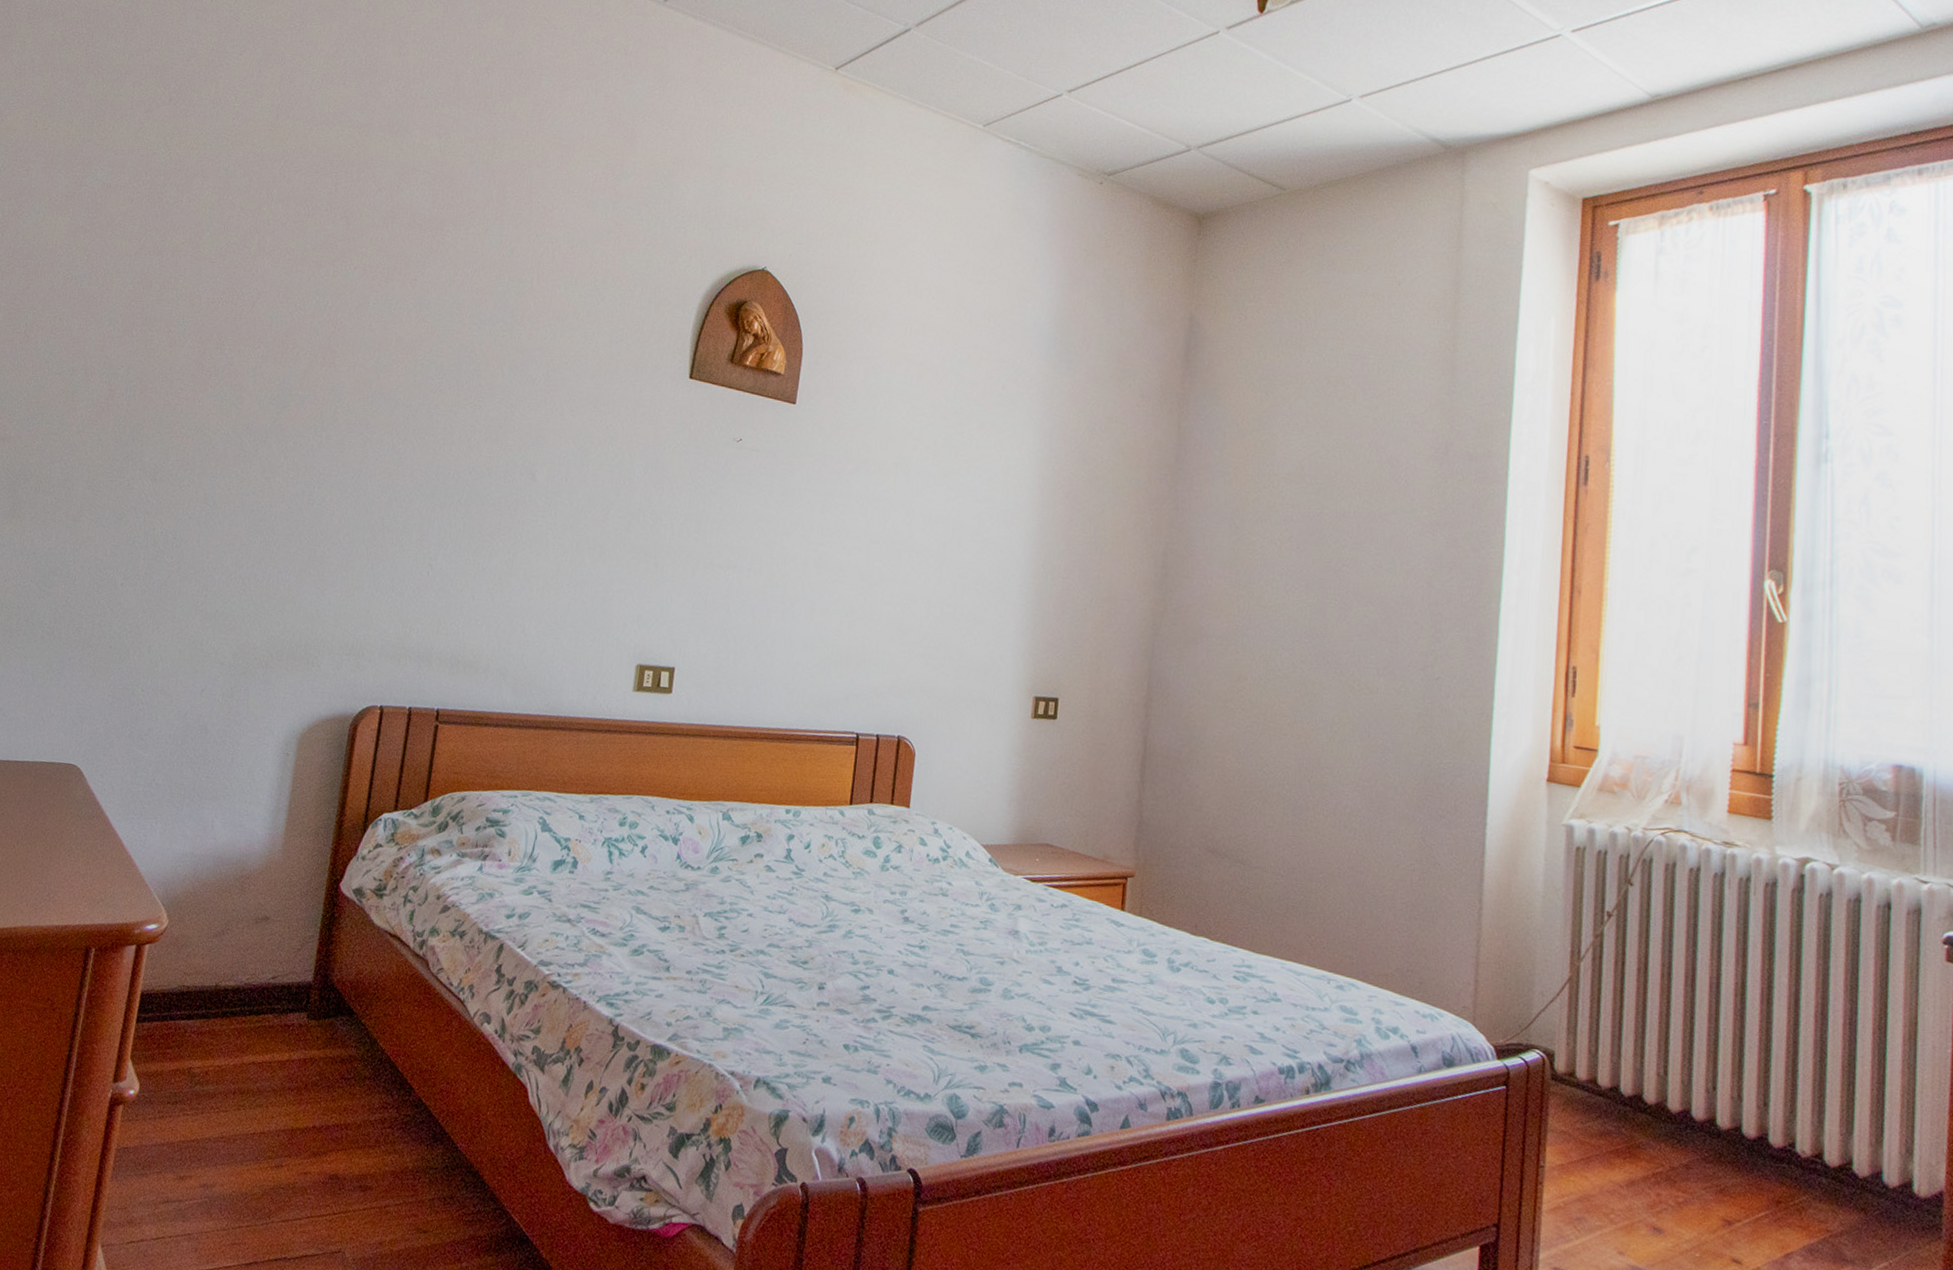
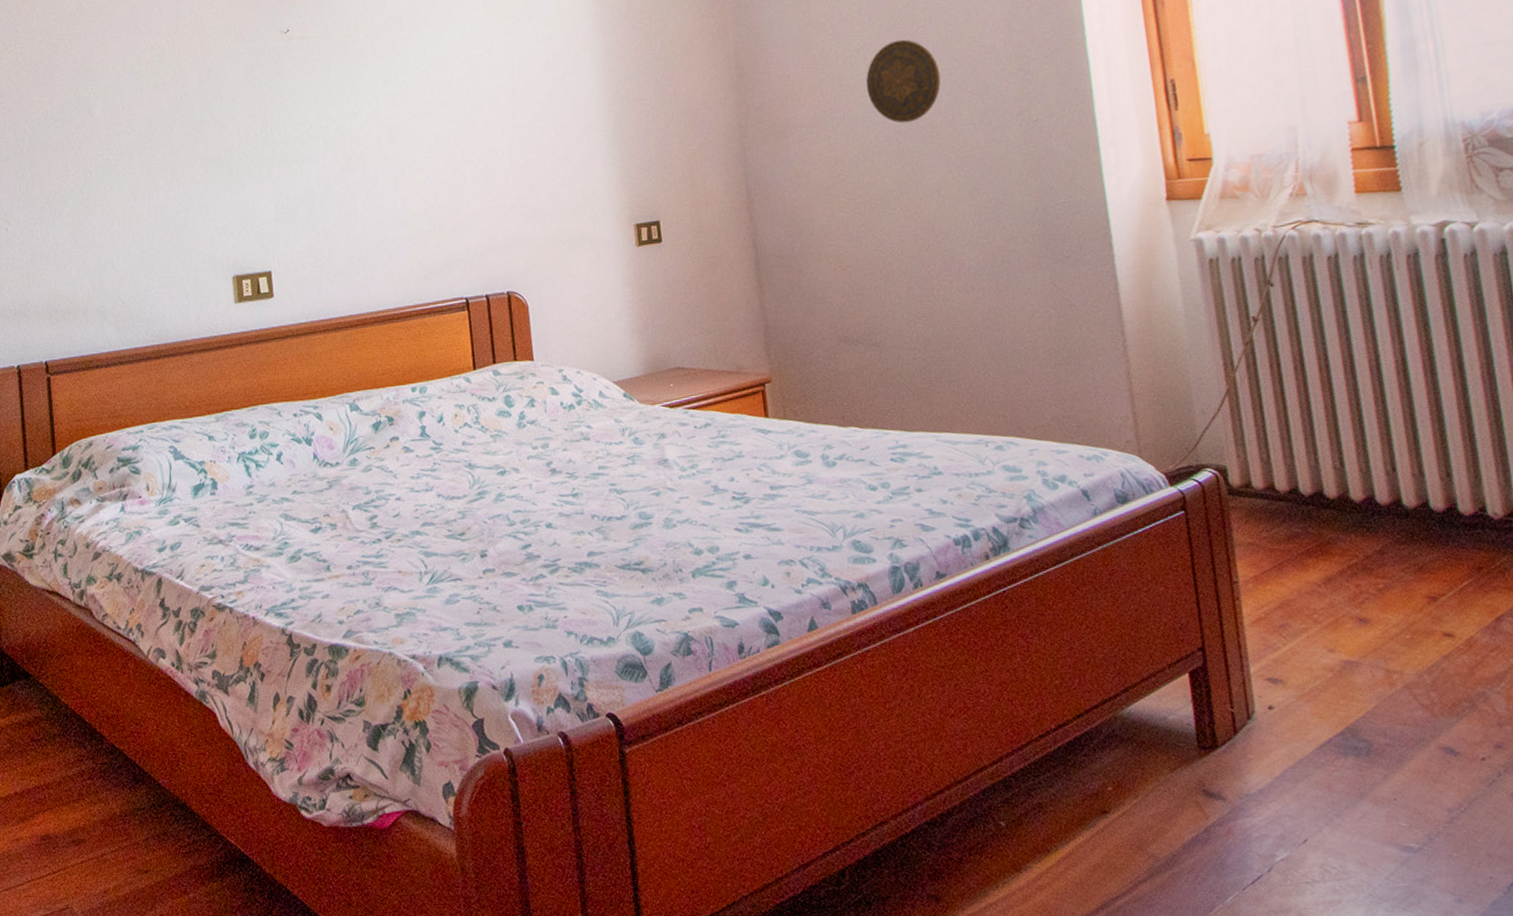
decorative plate: none [1282,573,1356,655] -> present [866,39,941,123]

